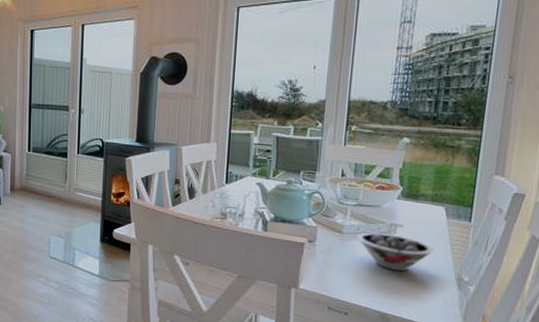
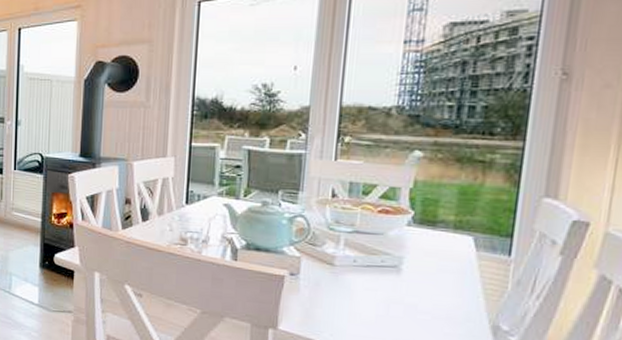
bowl: present [356,222,435,272] -> none [352,254,460,315]

